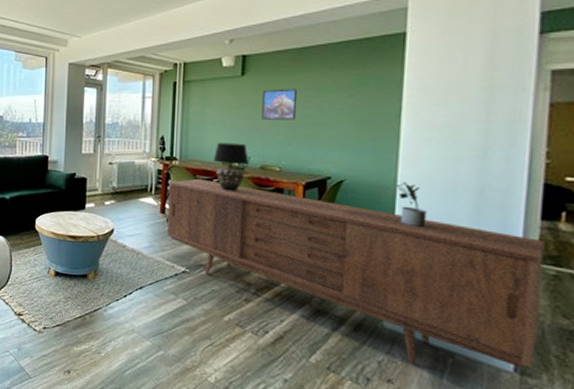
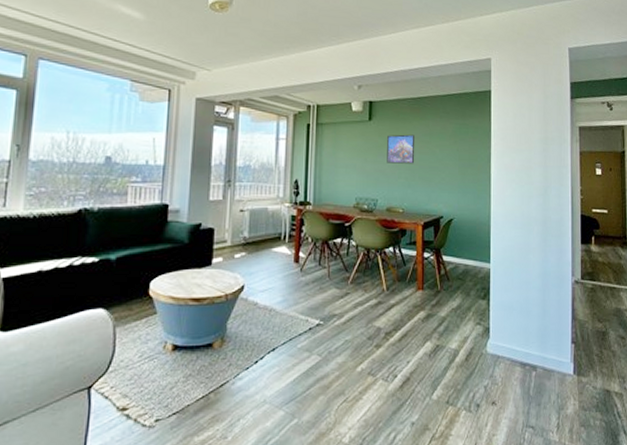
sideboard: present [167,178,545,368] -> none [301,223,585,382]
table lamp: present [212,142,249,191] -> none [344,185,376,234]
potted plant: present [395,182,427,228] -> none [490,218,512,258]

